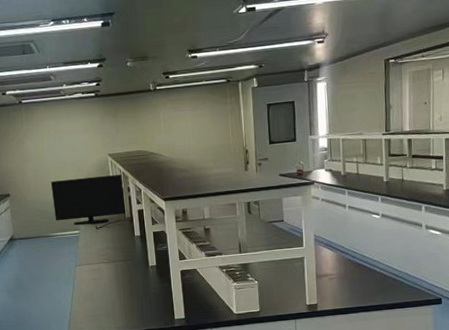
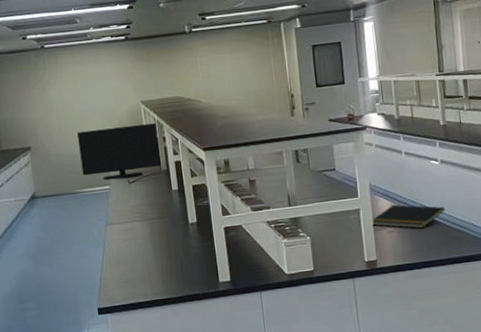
notepad: none [314,254,383,277] -> present [371,204,445,229]

